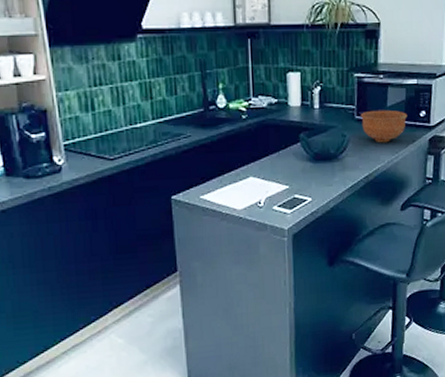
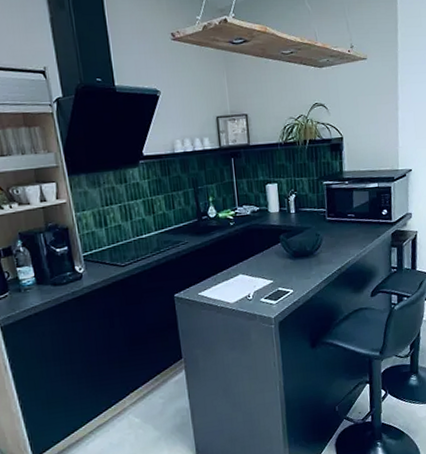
bowl: present [360,109,408,143] -> none [330,210,372,240]

